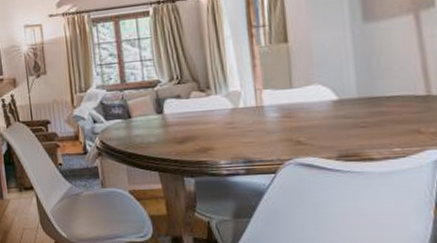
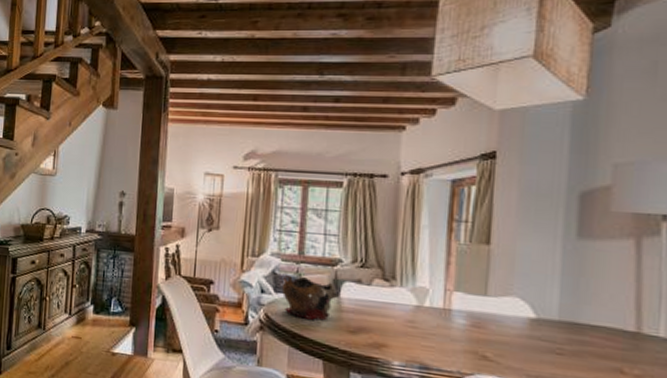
decorative bowl: none [111,101,163,139] -> present [281,274,339,321]

